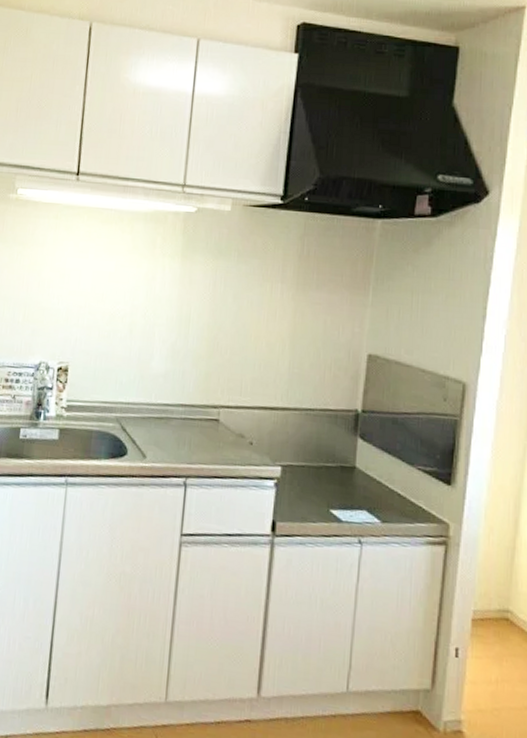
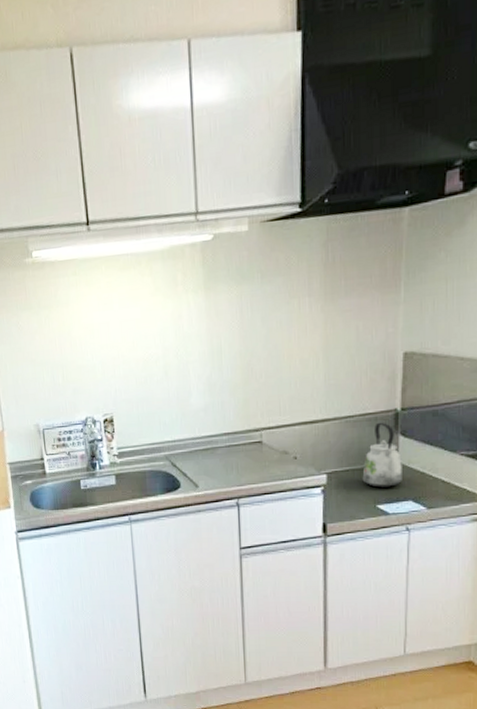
kettle: none [317,420,359,492] -> present [362,422,402,488]

